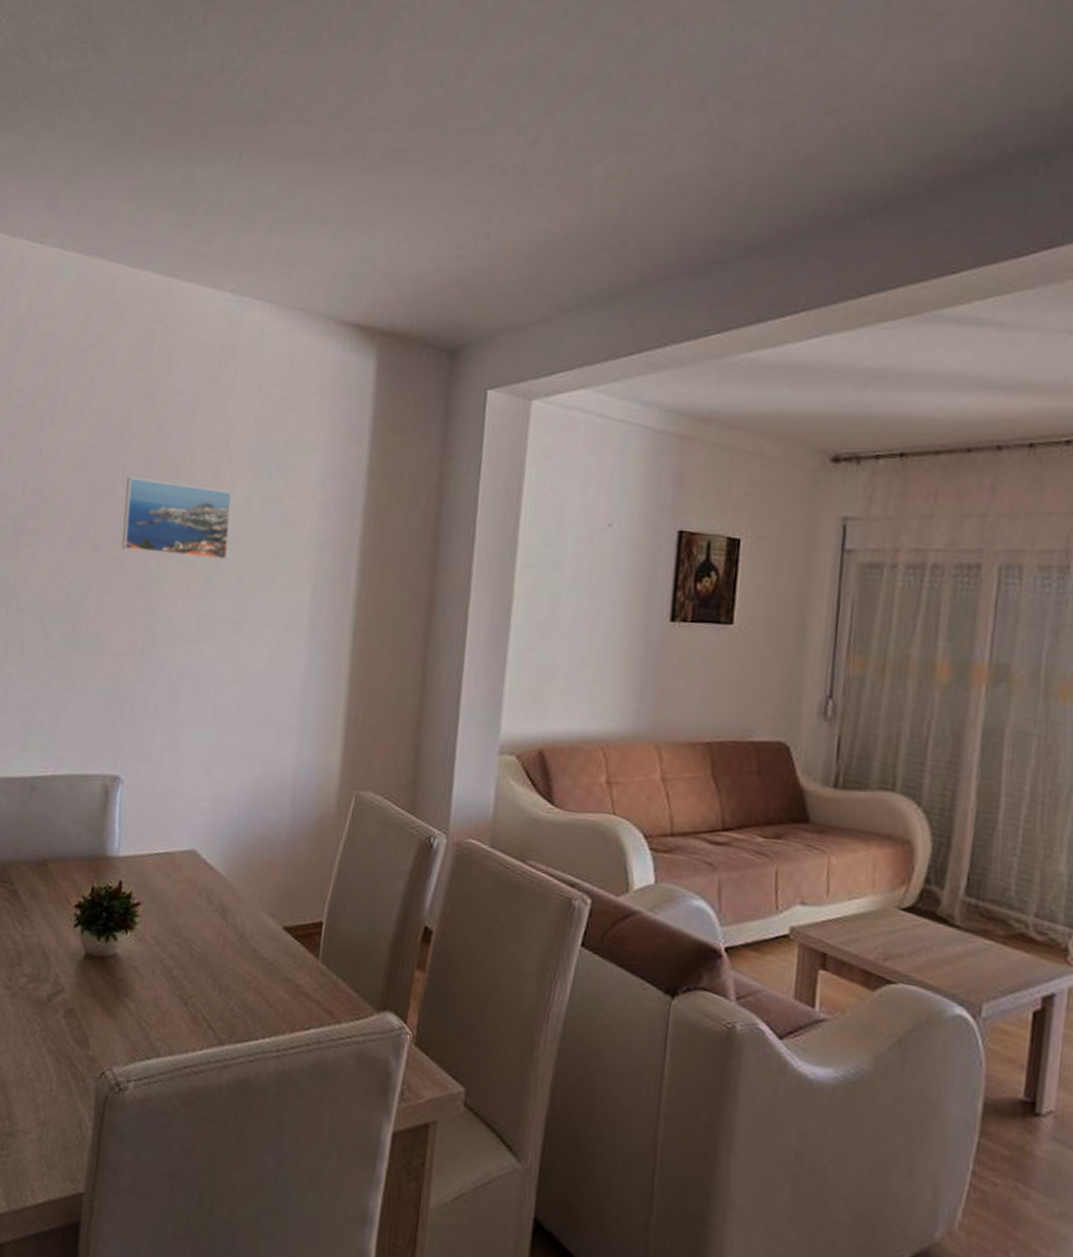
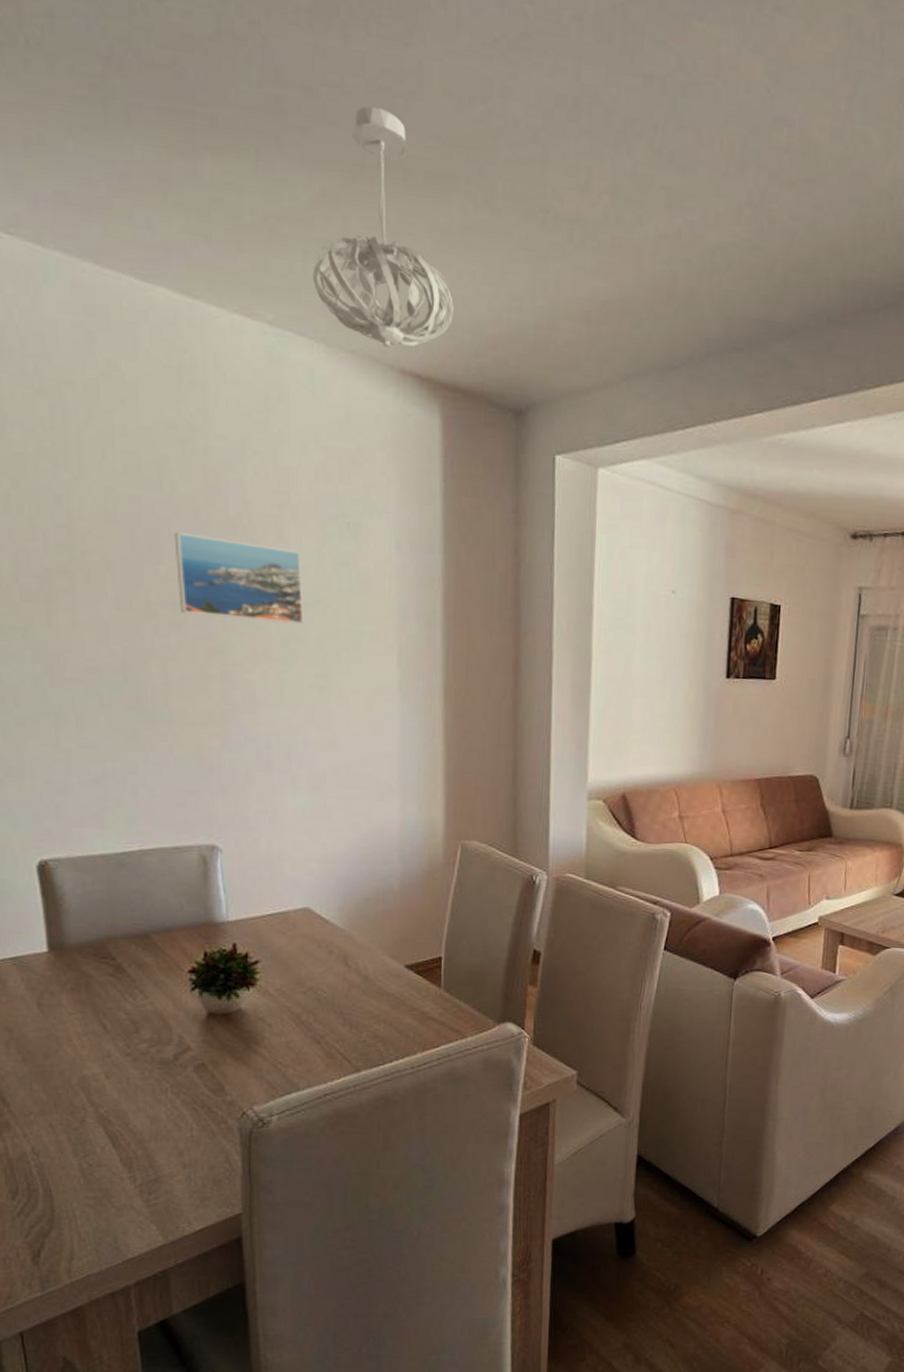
pendant light: none [273,104,398,303] -> present [312,105,453,348]

